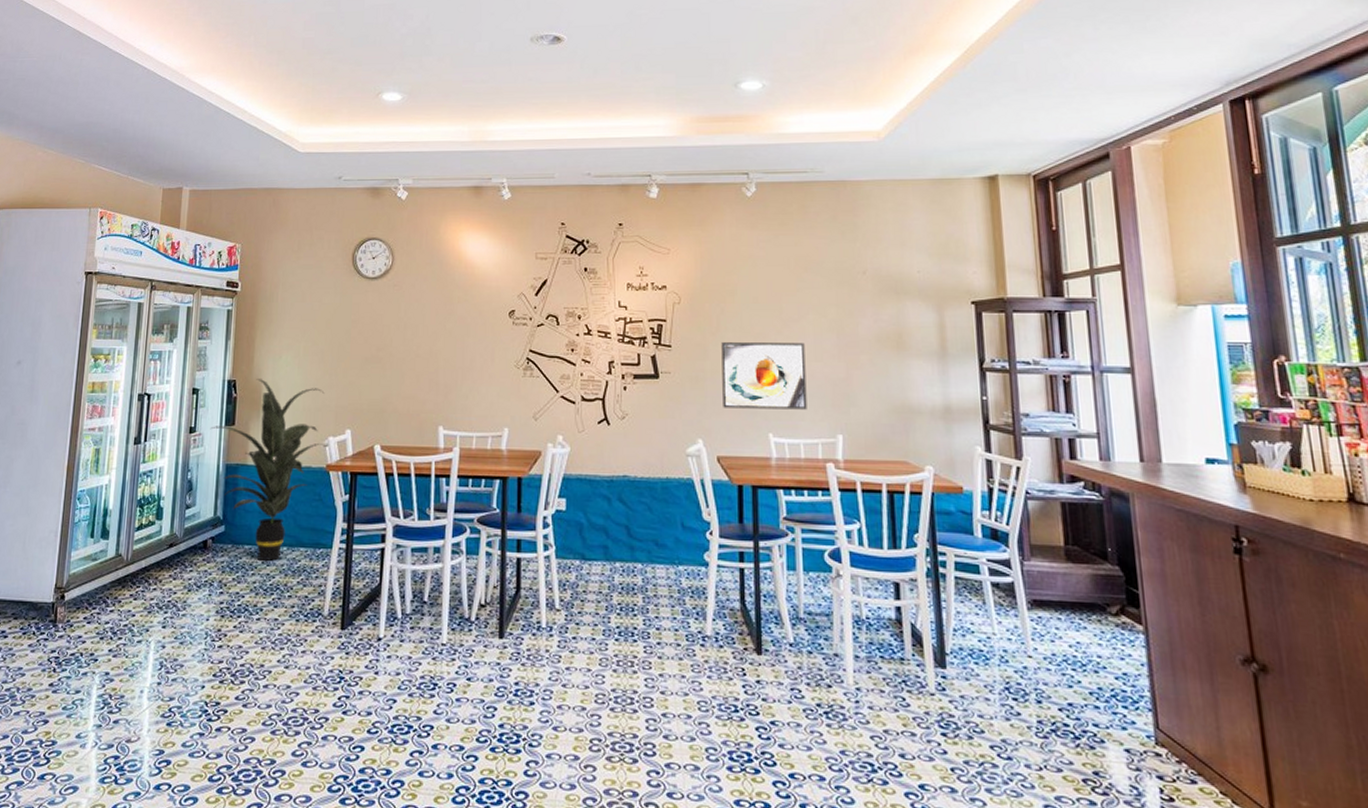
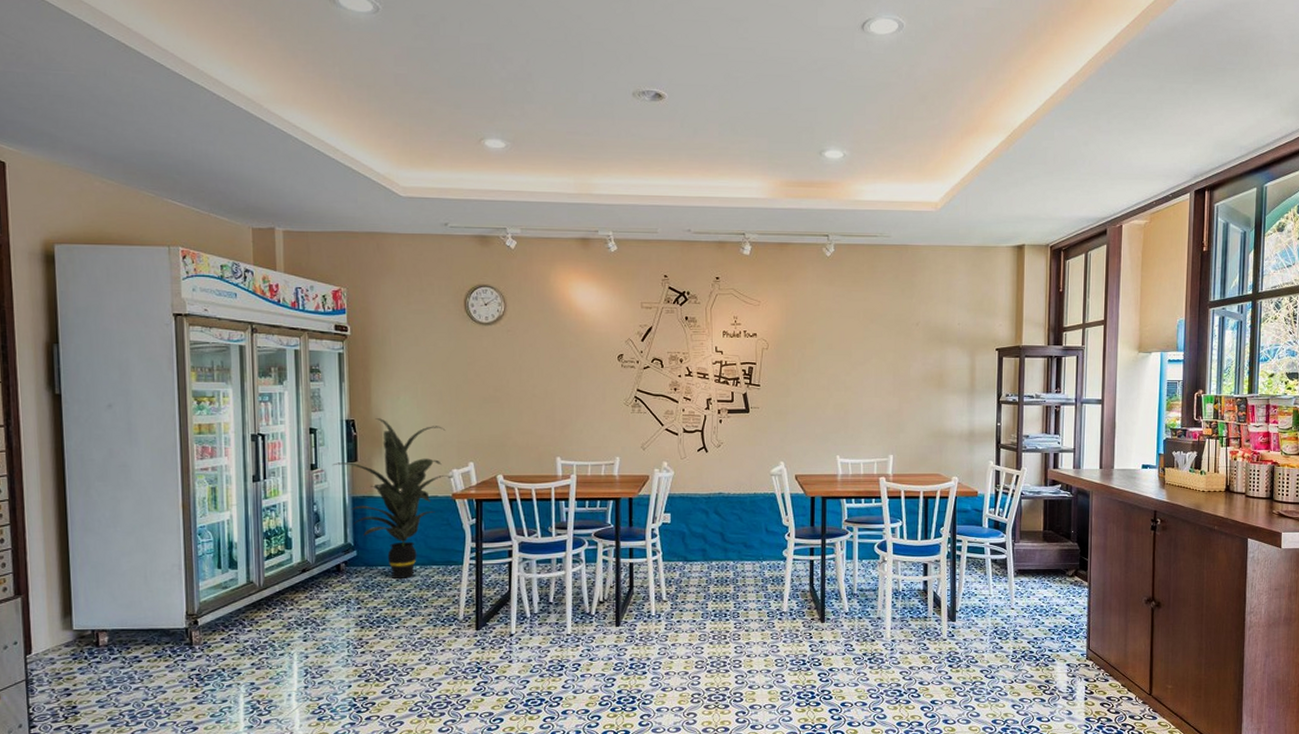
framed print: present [721,342,807,410] -> none [801,382,868,436]

